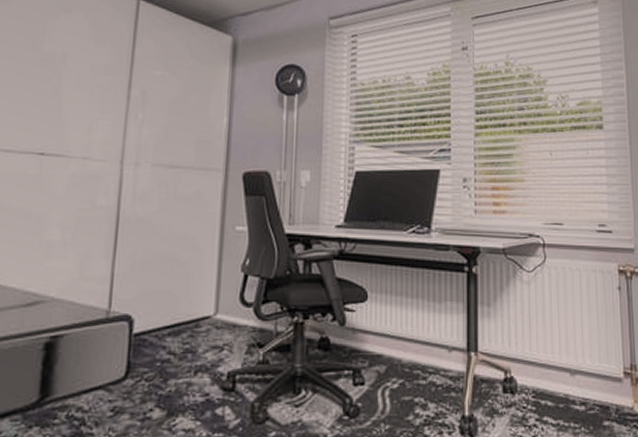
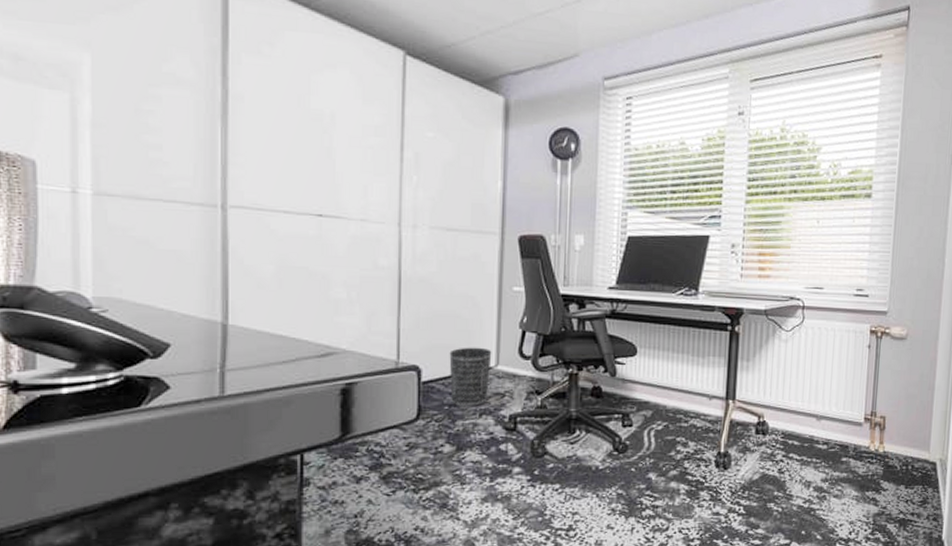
wastebasket: none [163,293,211,363] -> present [449,347,492,407]

